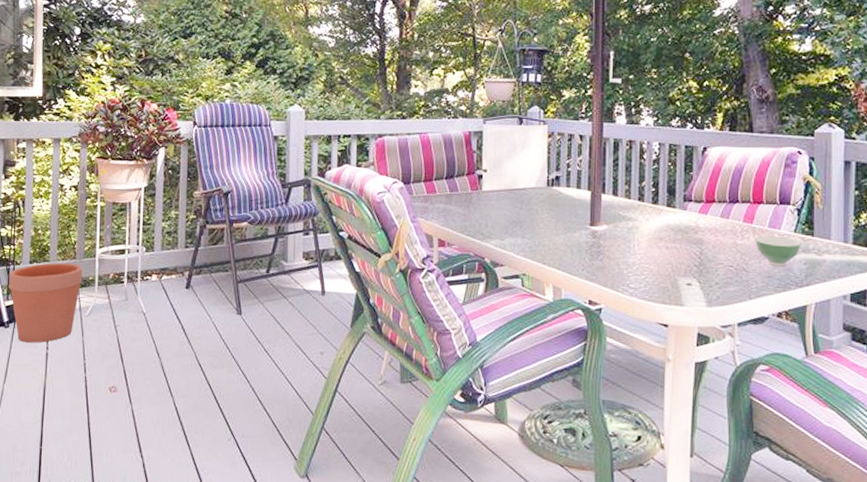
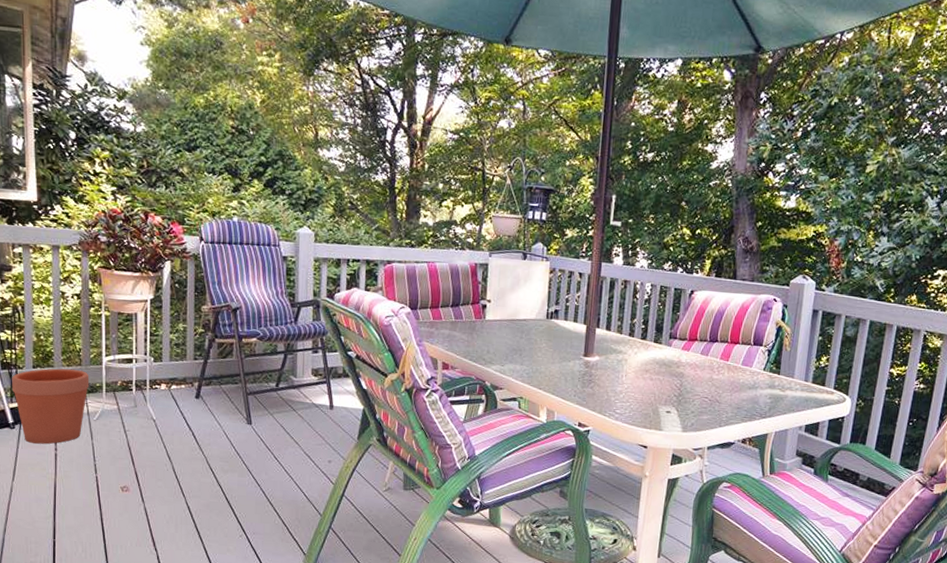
bowl: present [755,235,802,267] -> none [729,372,769,400]

